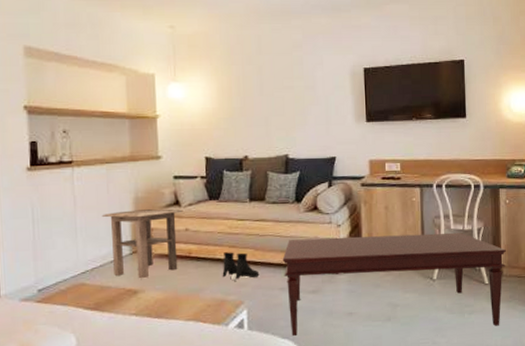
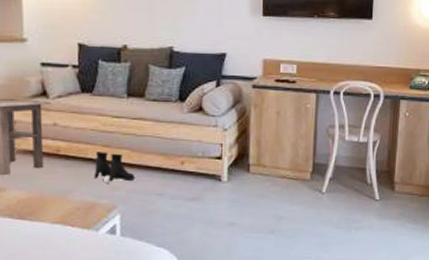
coffee table: present [282,233,507,337] -> none [161,142,402,245]

